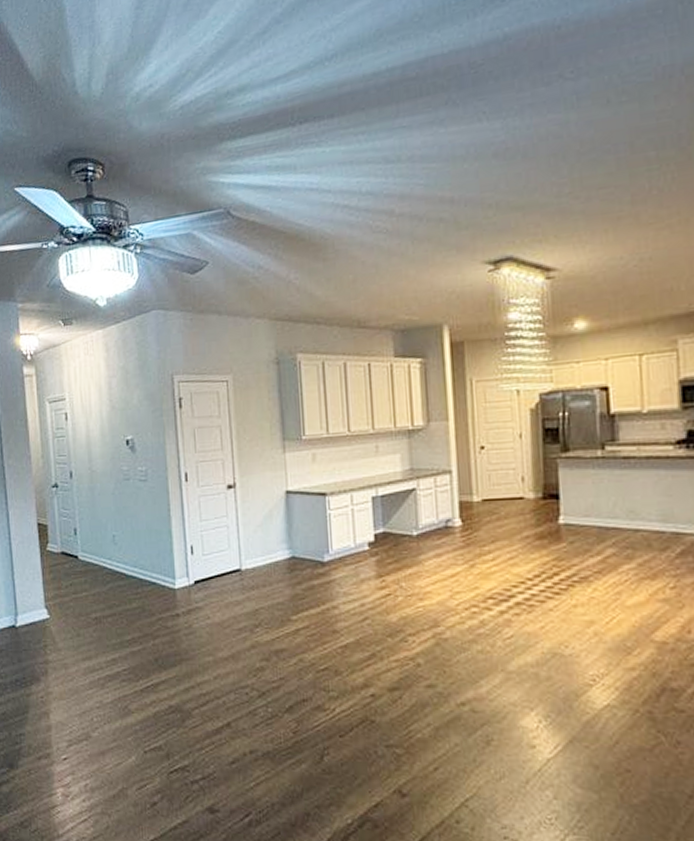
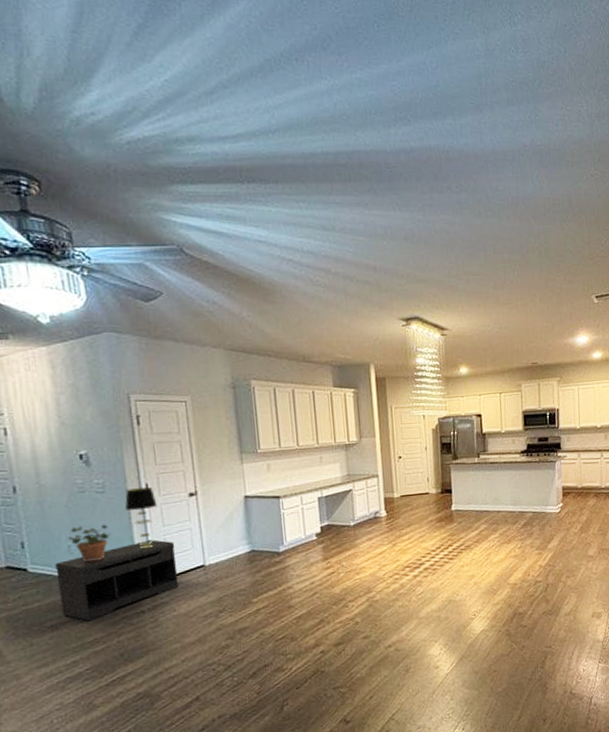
bench: none [101,535,214,618] -> present [55,539,179,622]
potted plant: none [112,514,151,554] -> present [67,524,111,562]
table lamp: none [165,477,196,545] -> present [125,487,158,549]

